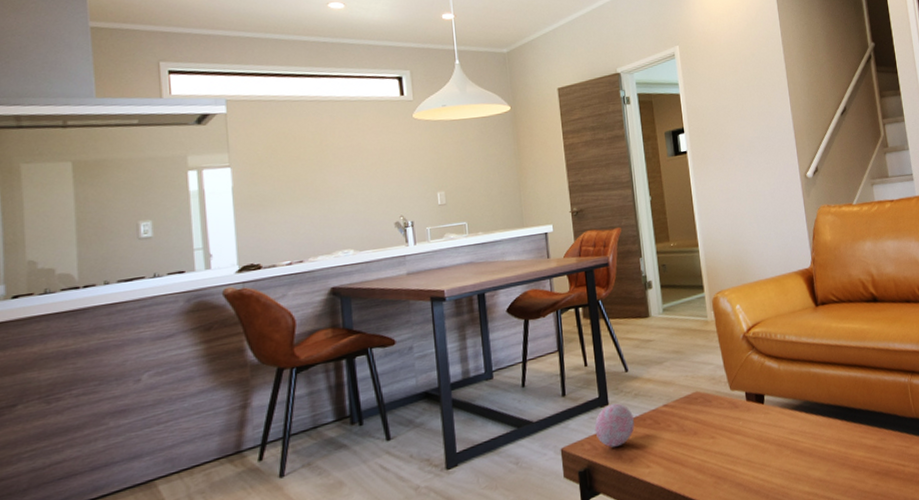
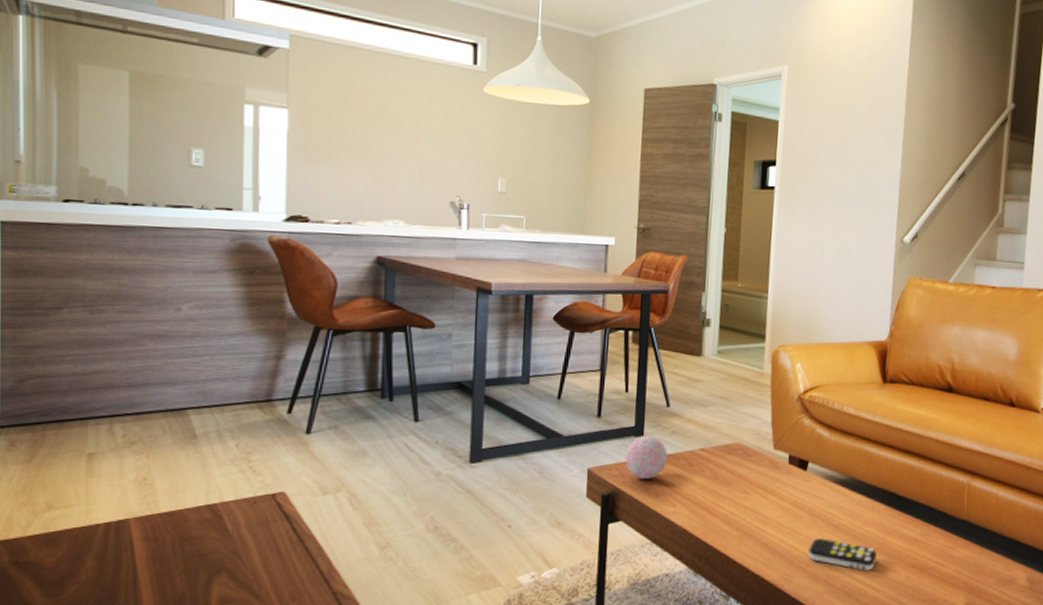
remote control: none [780,464,844,490] -> present [808,538,877,572]

